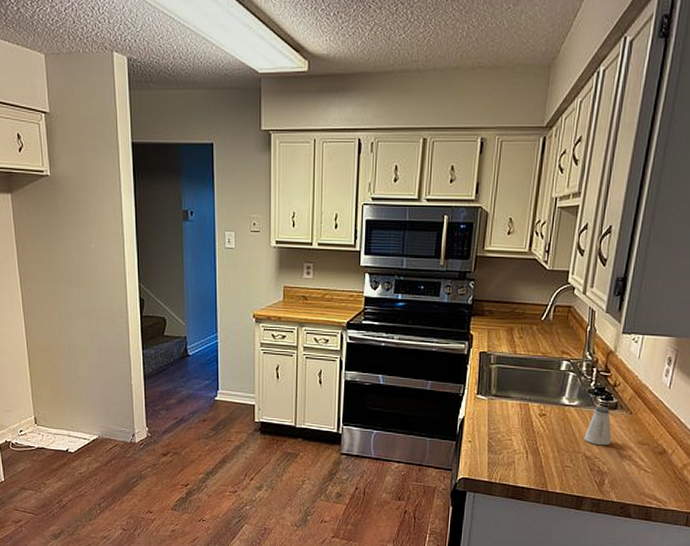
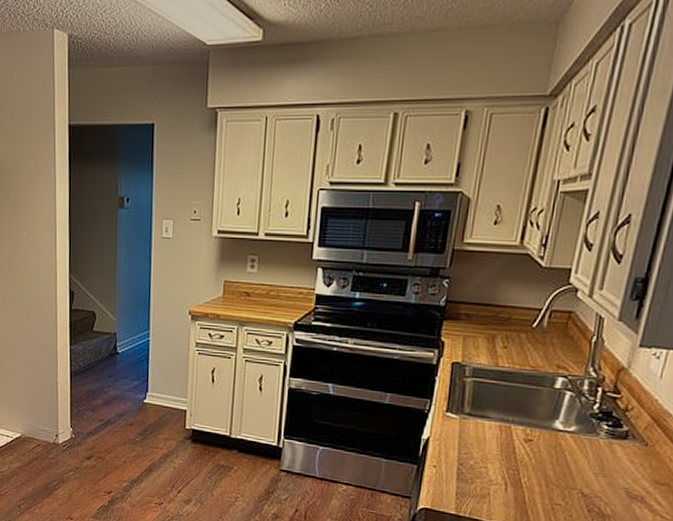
saltshaker: present [584,407,612,446] -> none [581,434,619,483]

